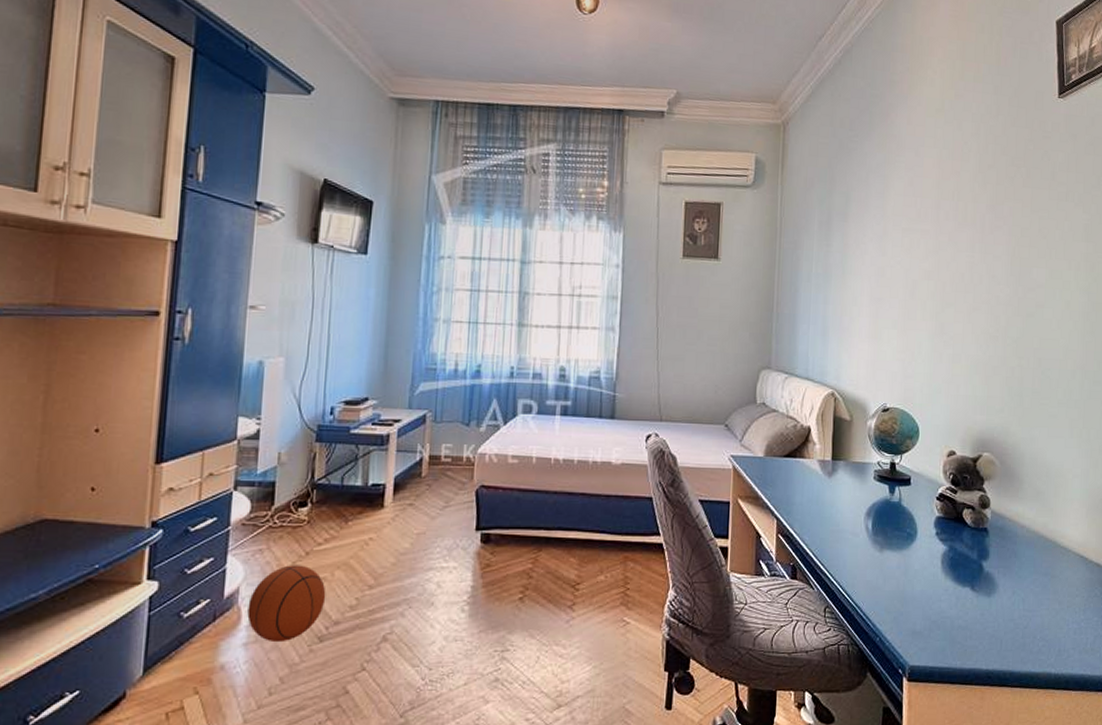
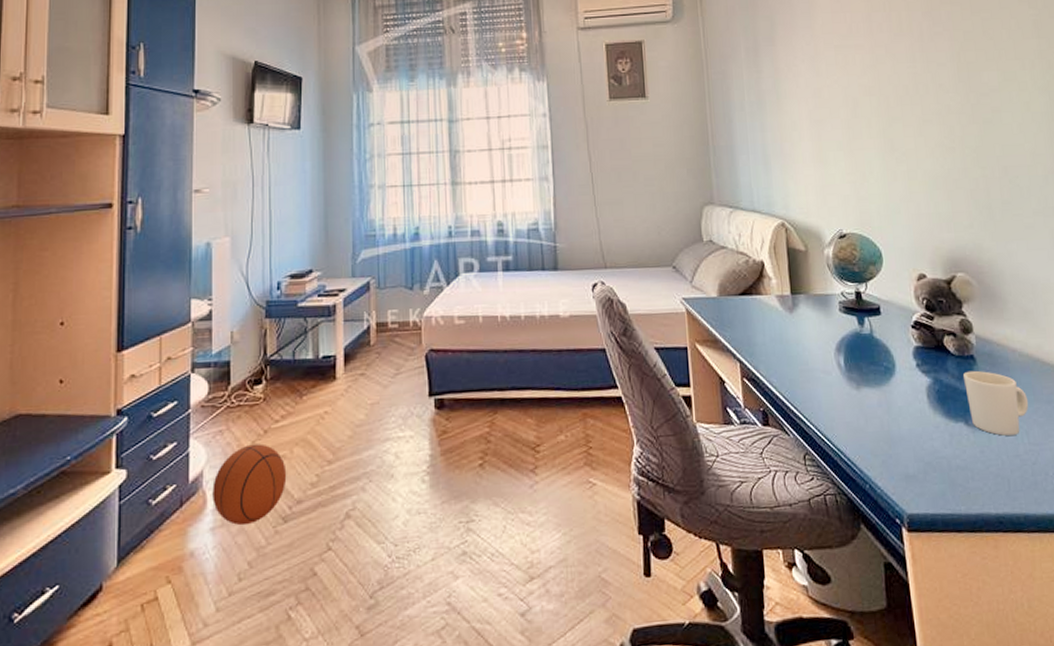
mug: none [975,542,1029,603] -> present [963,370,1029,437]

